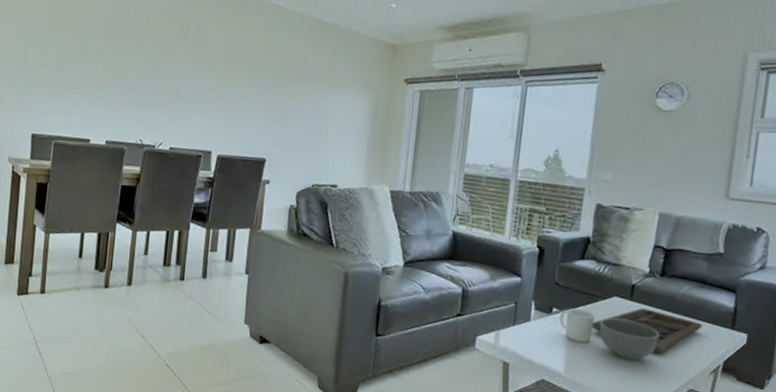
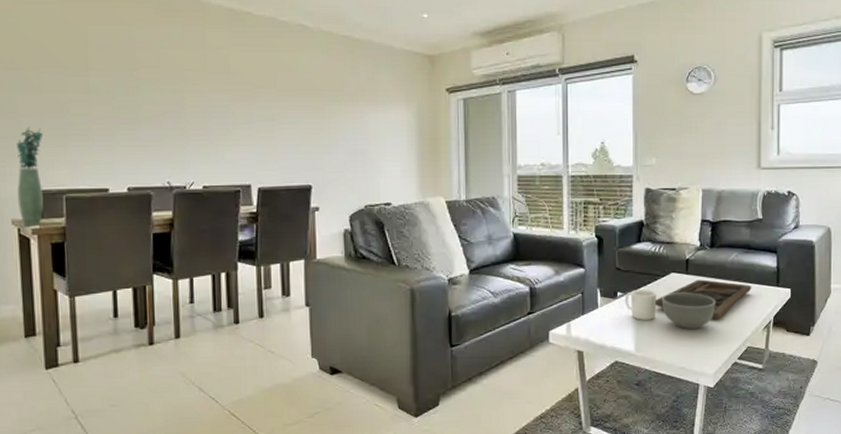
vase: none [15,76,44,166] -> present [17,127,44,227]

